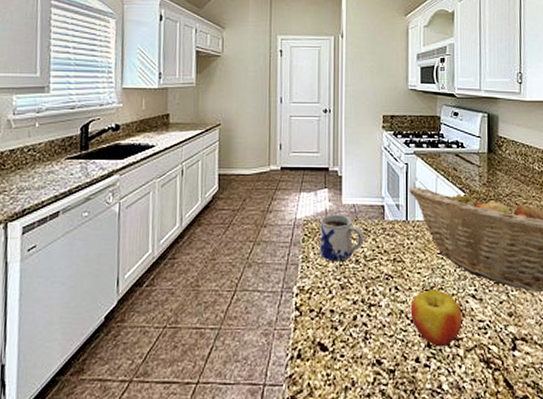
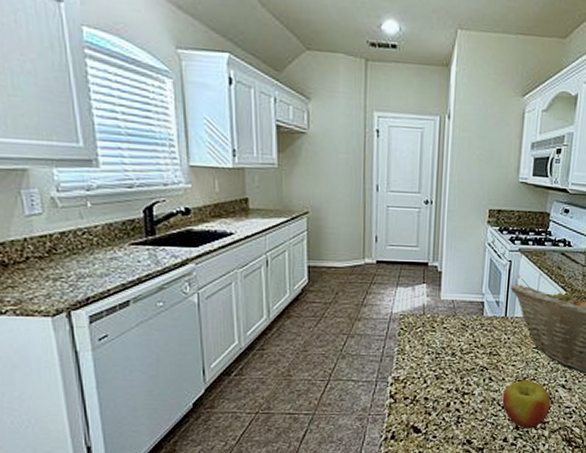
mug: present [320,214,364,262] -> none [416,309,462,354]

